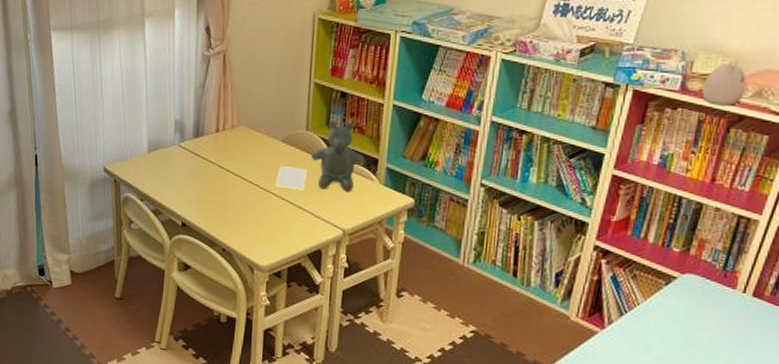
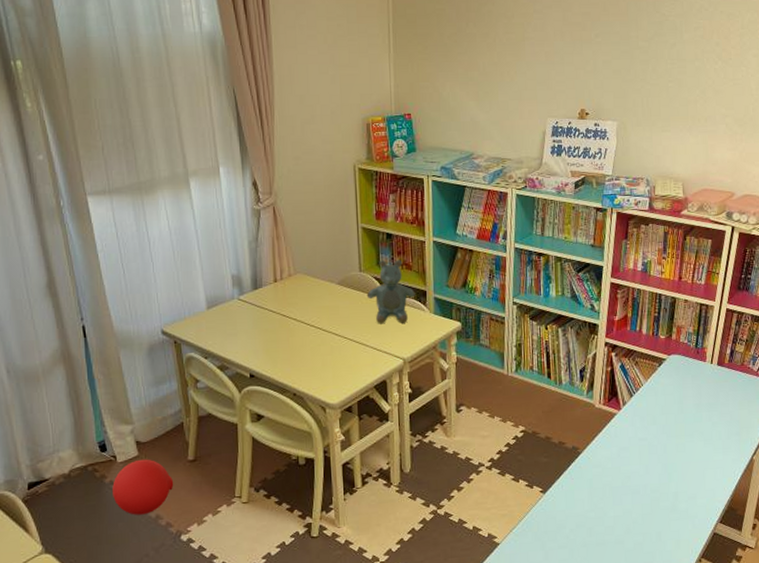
ball: none [45,288,100,342] -> present [112,459,174,515]
paper: present [276,166,307,189] -> none [337,307,365,327]
plush toy: present [702,60,747,106] -> none [664,183,693,220]

